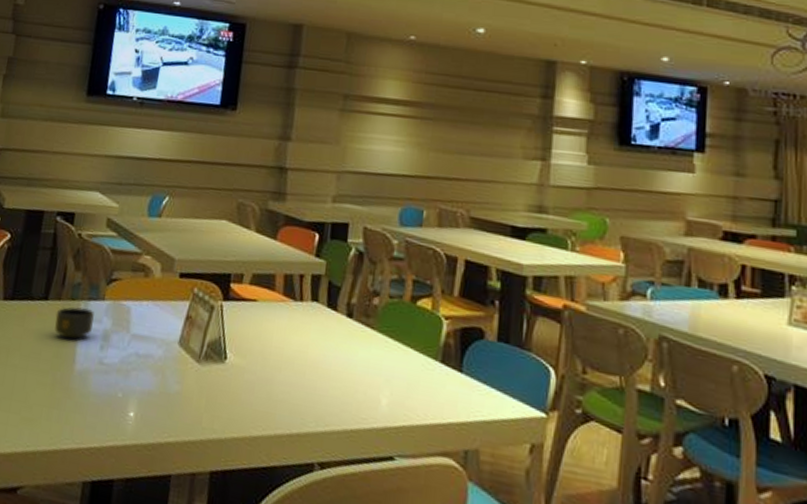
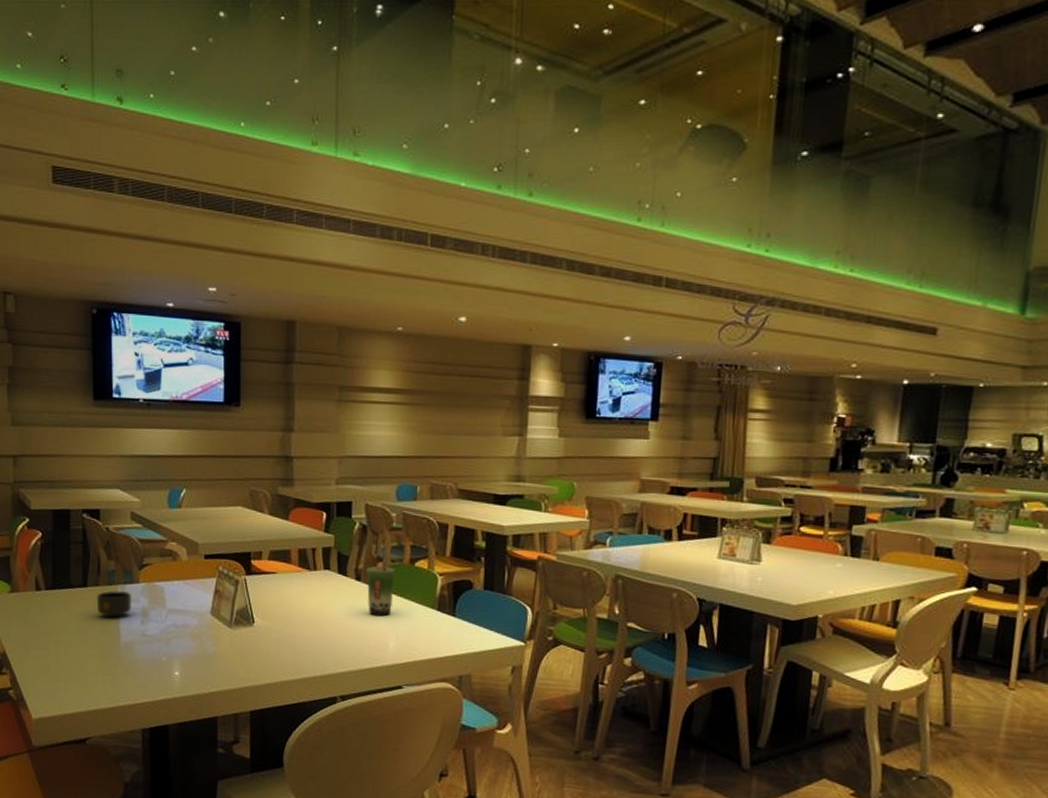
beverage cup: none [359,290,394,365] -> present [365,556,395,617]

